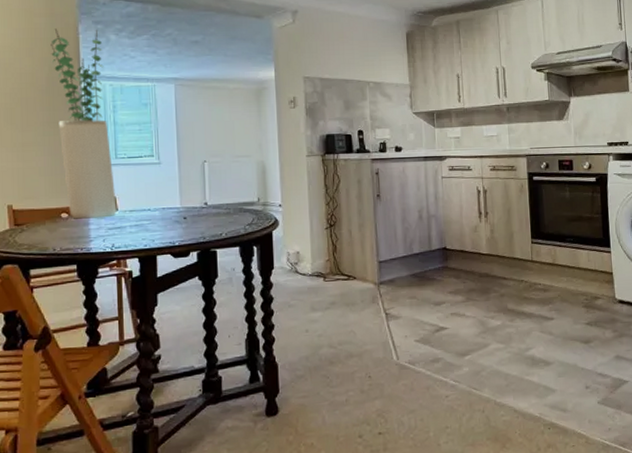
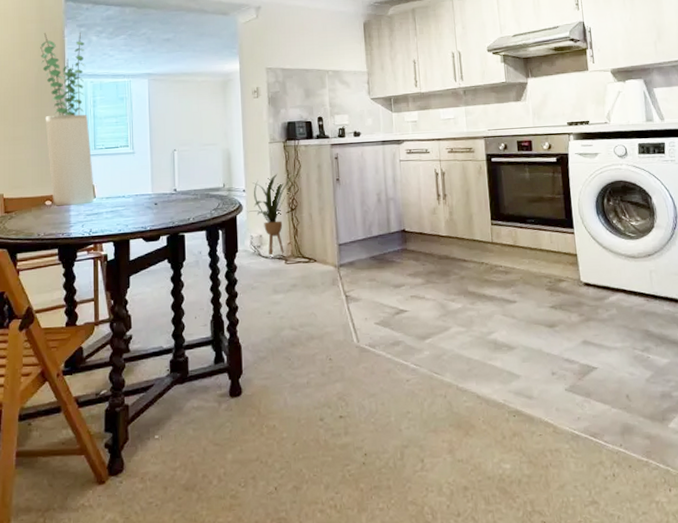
house plant: none [284,189,333,273] -> present [248,174,295,256]

